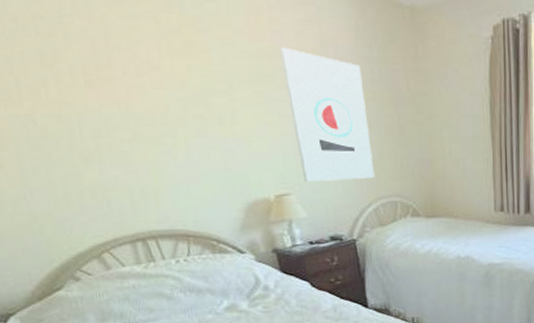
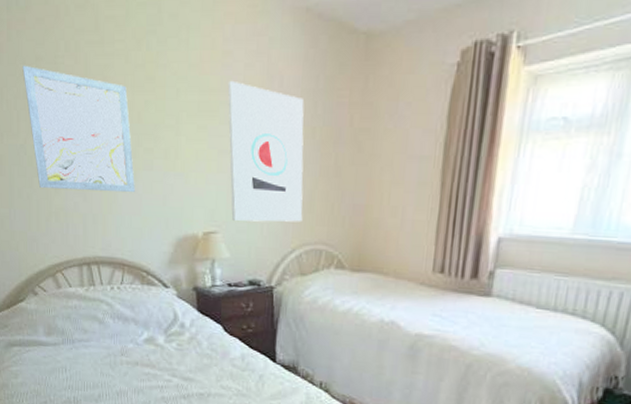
wall art: none [13,23,189,162] -> present [22,65,135,193]

